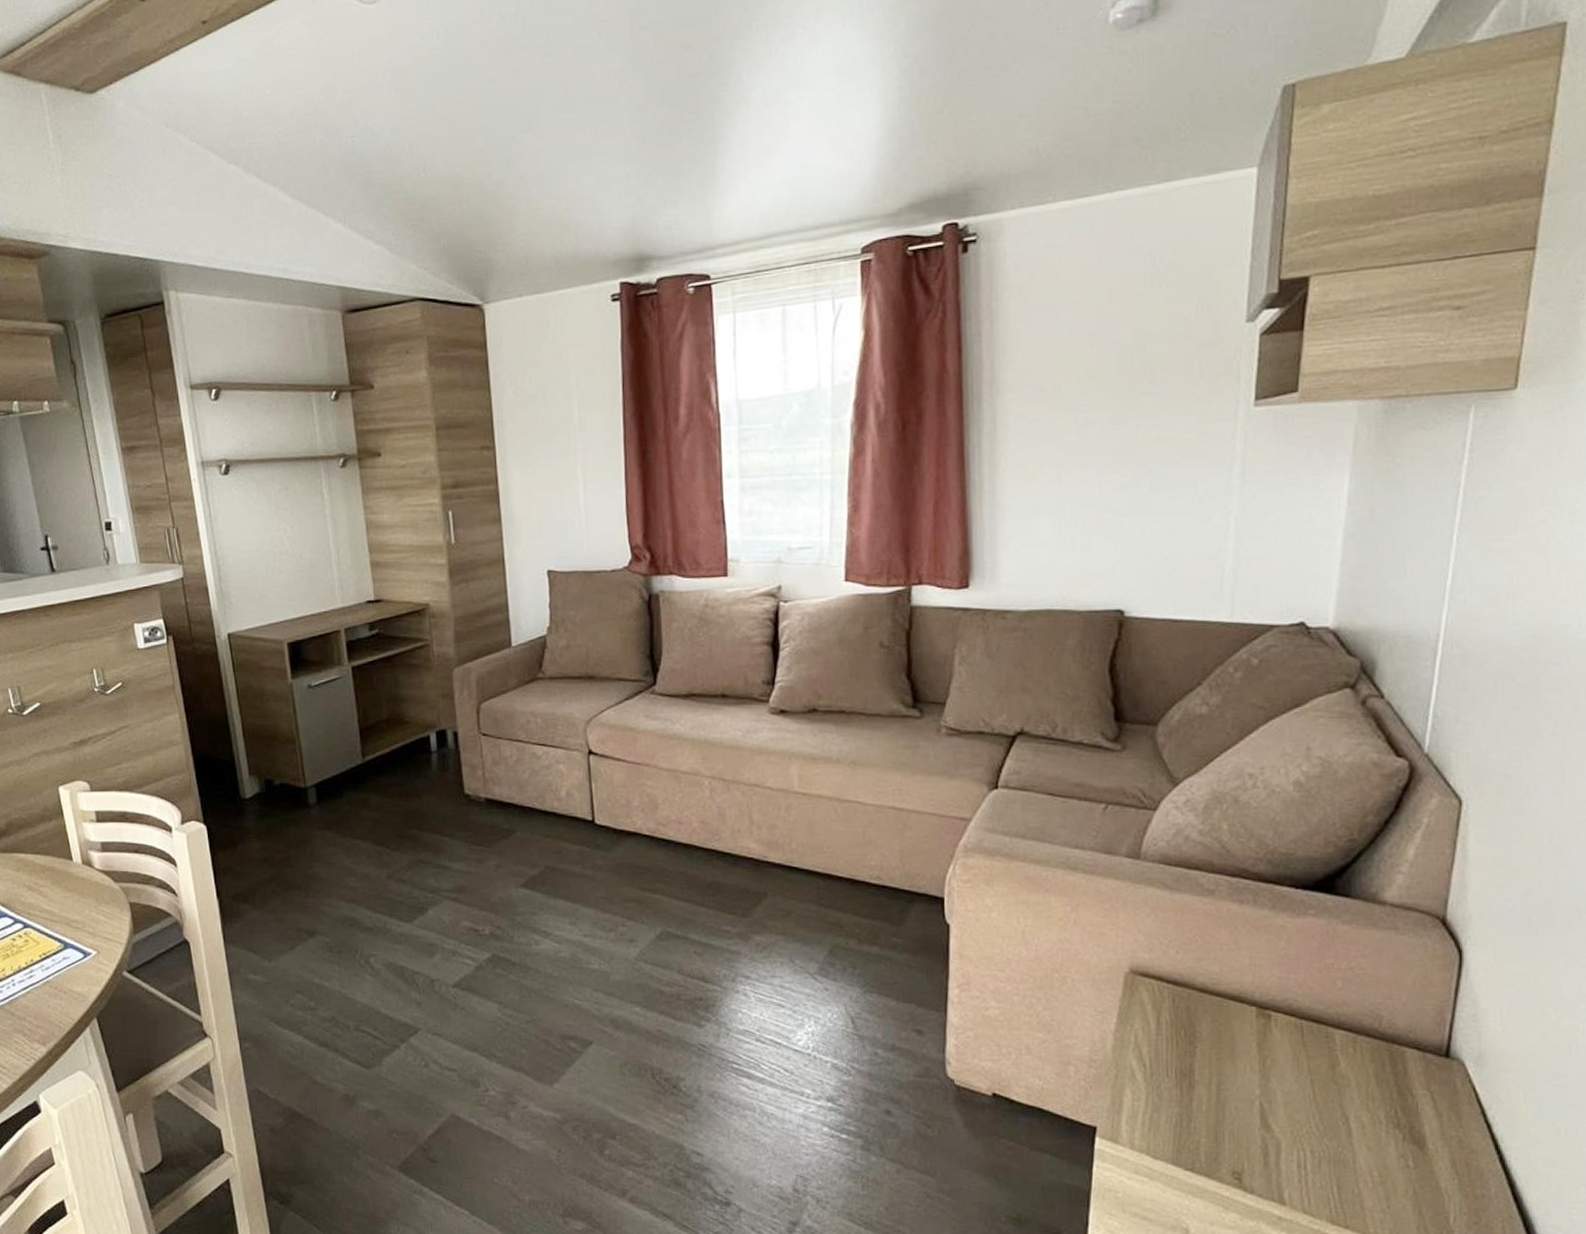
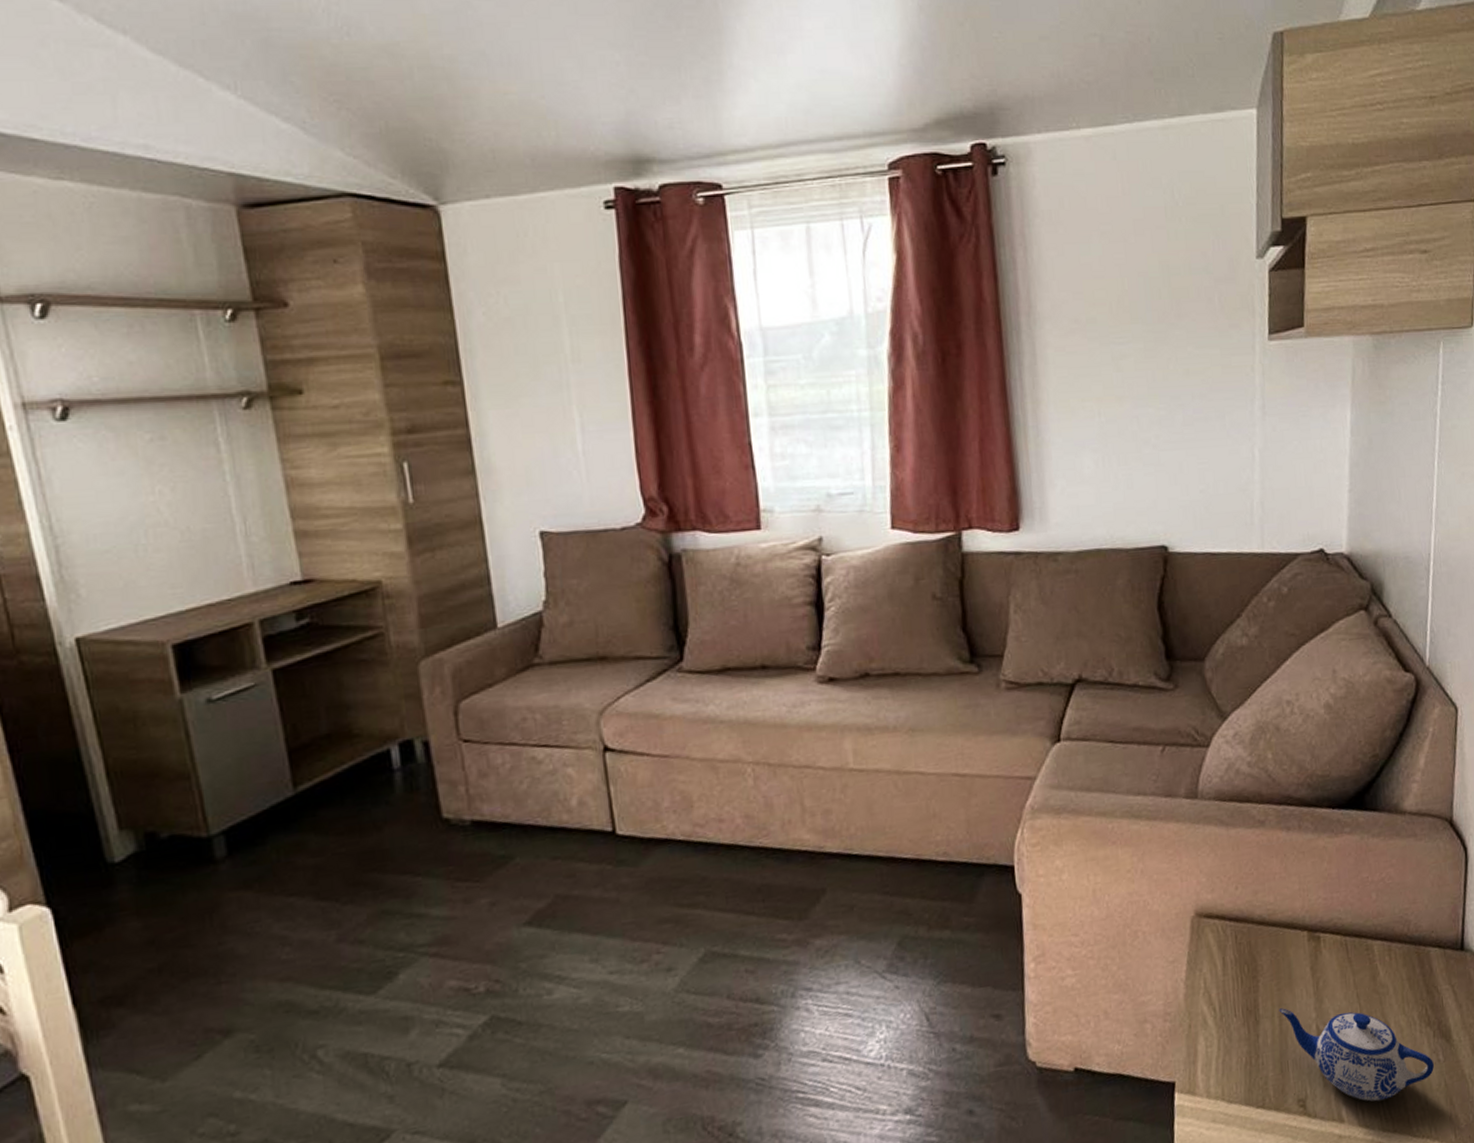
teapot: none [1217,1078,1402,1193] -> present [1279,1008,1435,1102]

